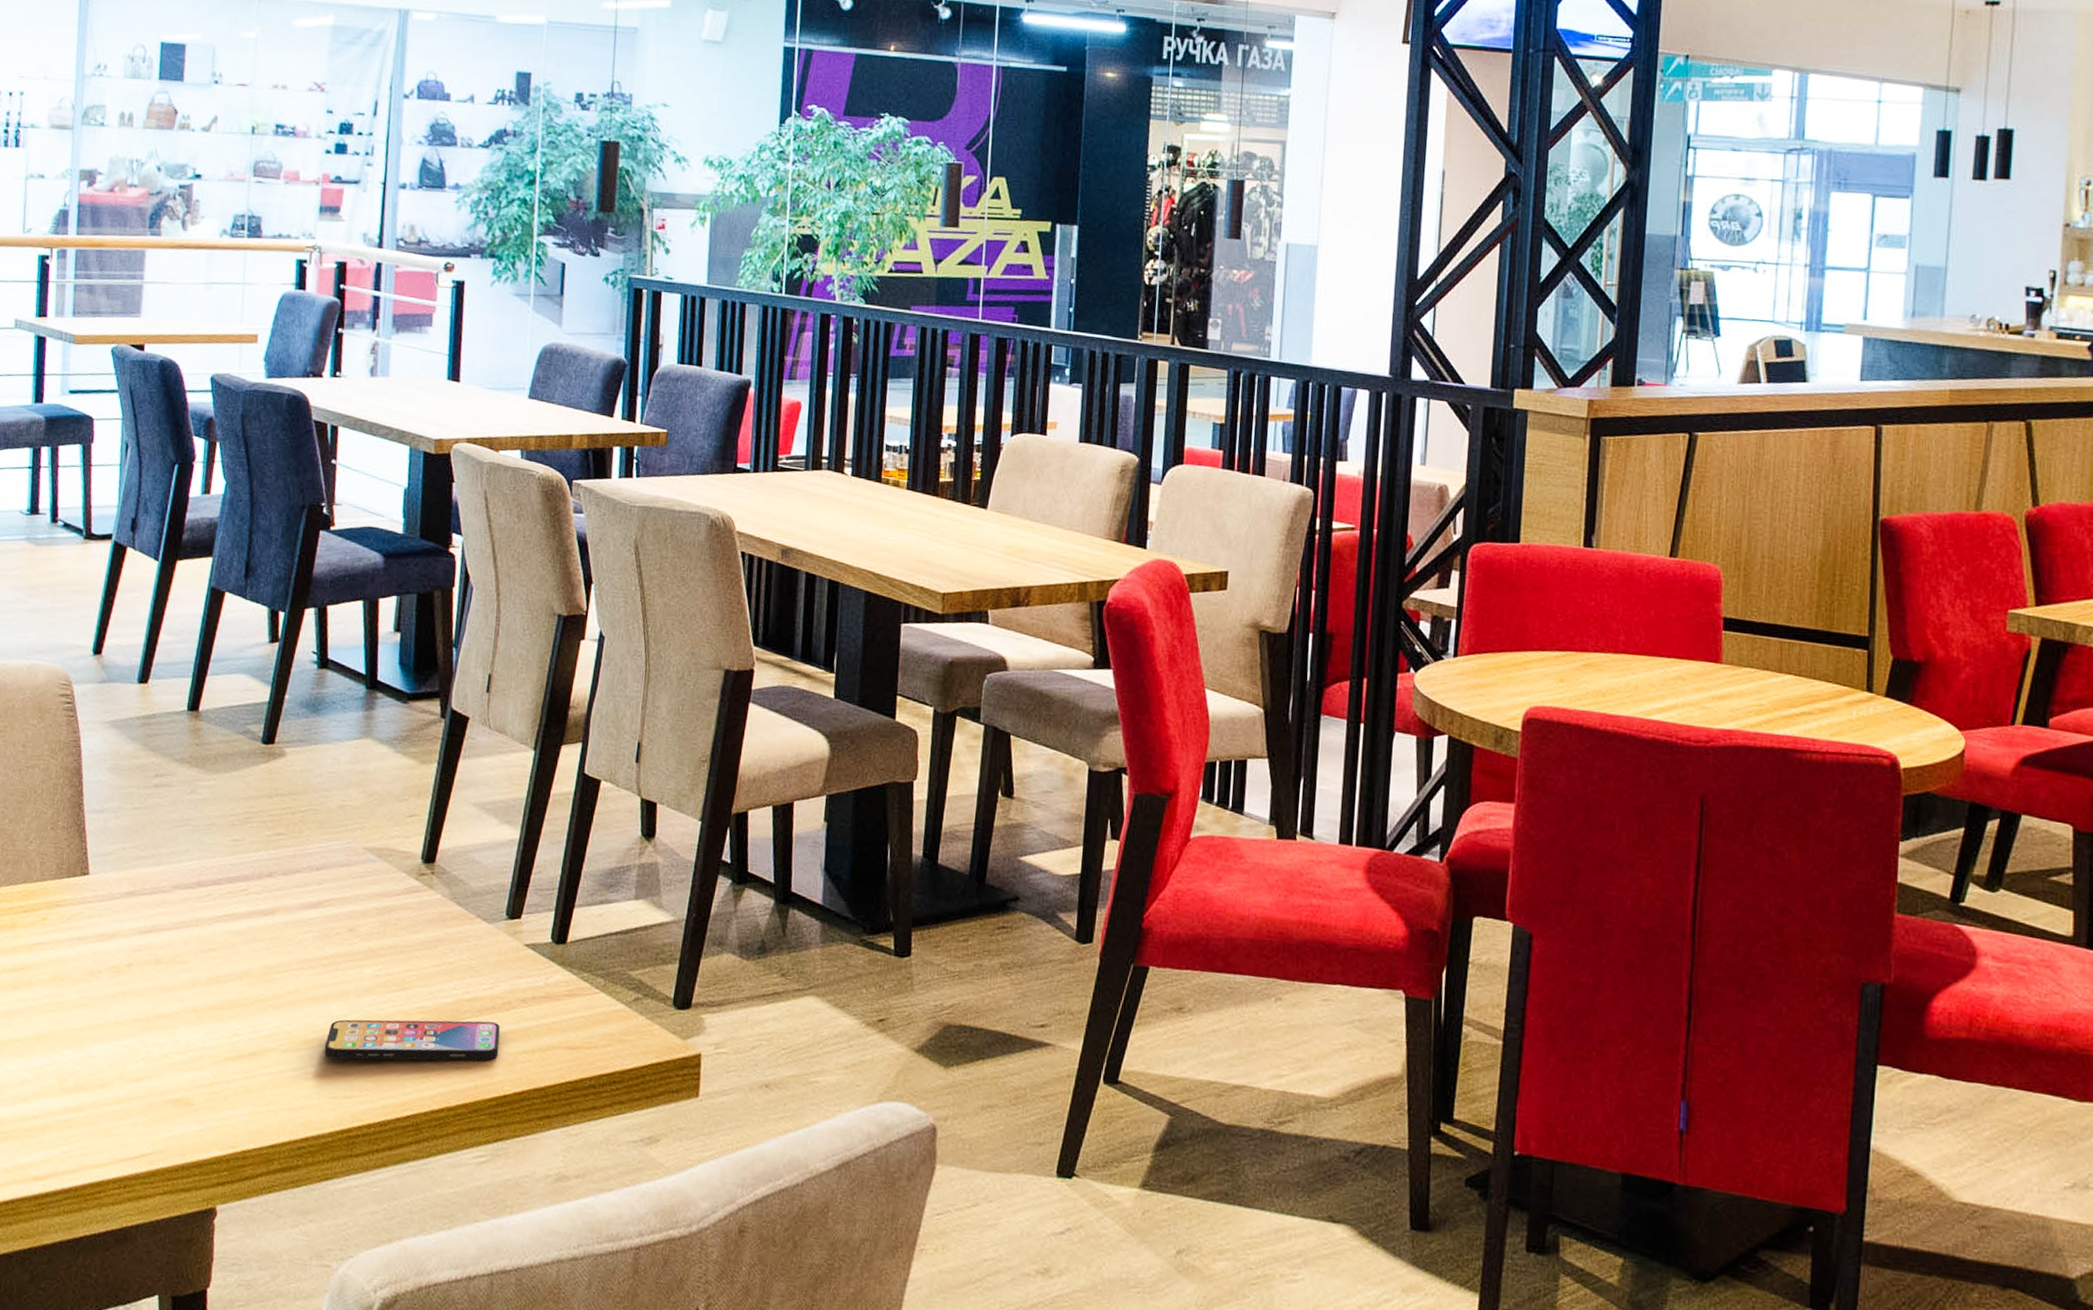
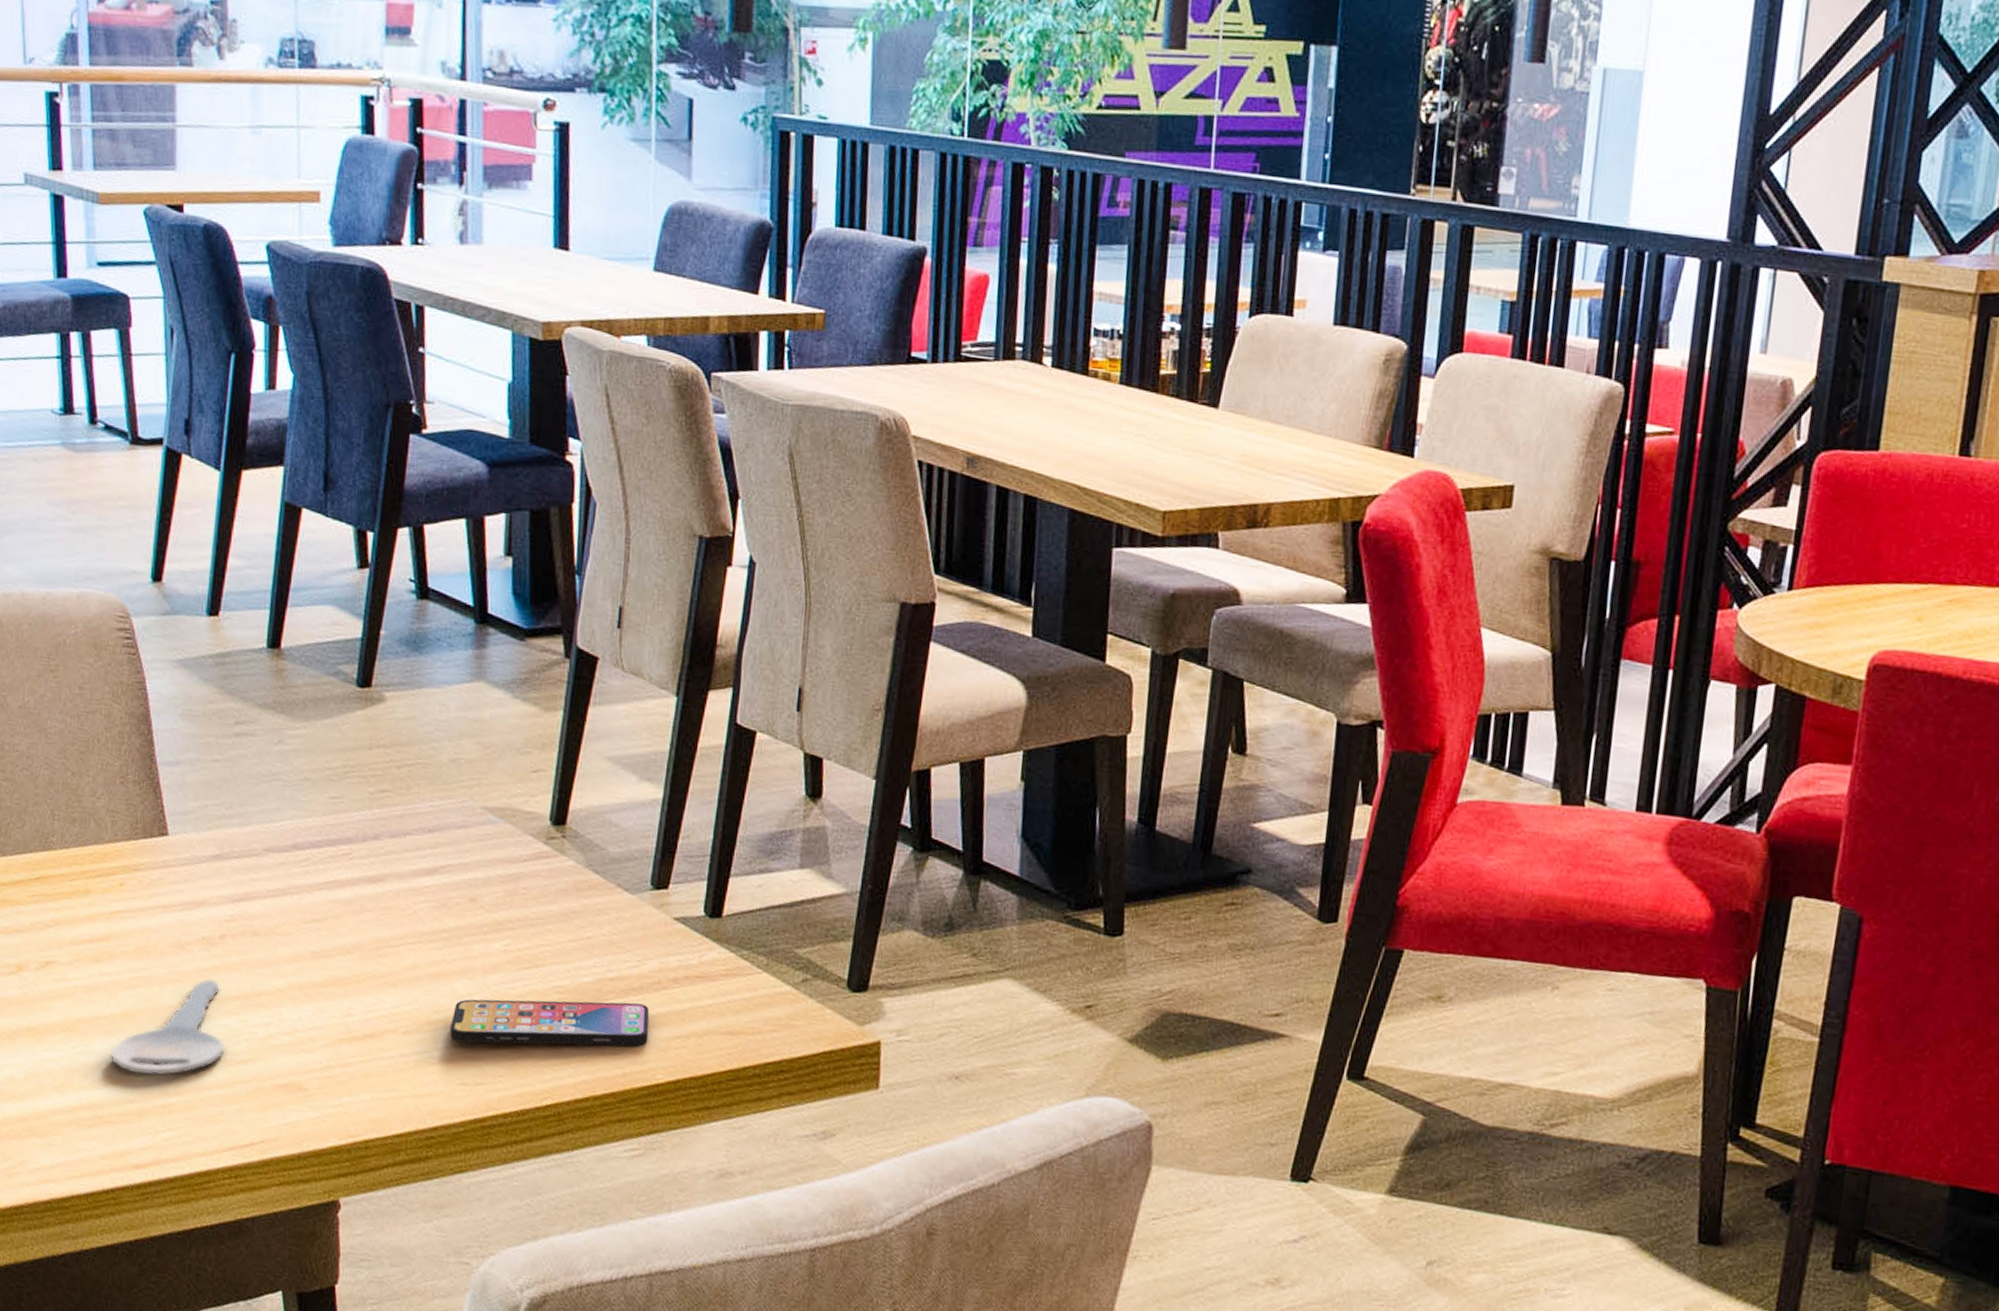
key: none [21,1003,123,1094] -> present [110,978,224,1076]

